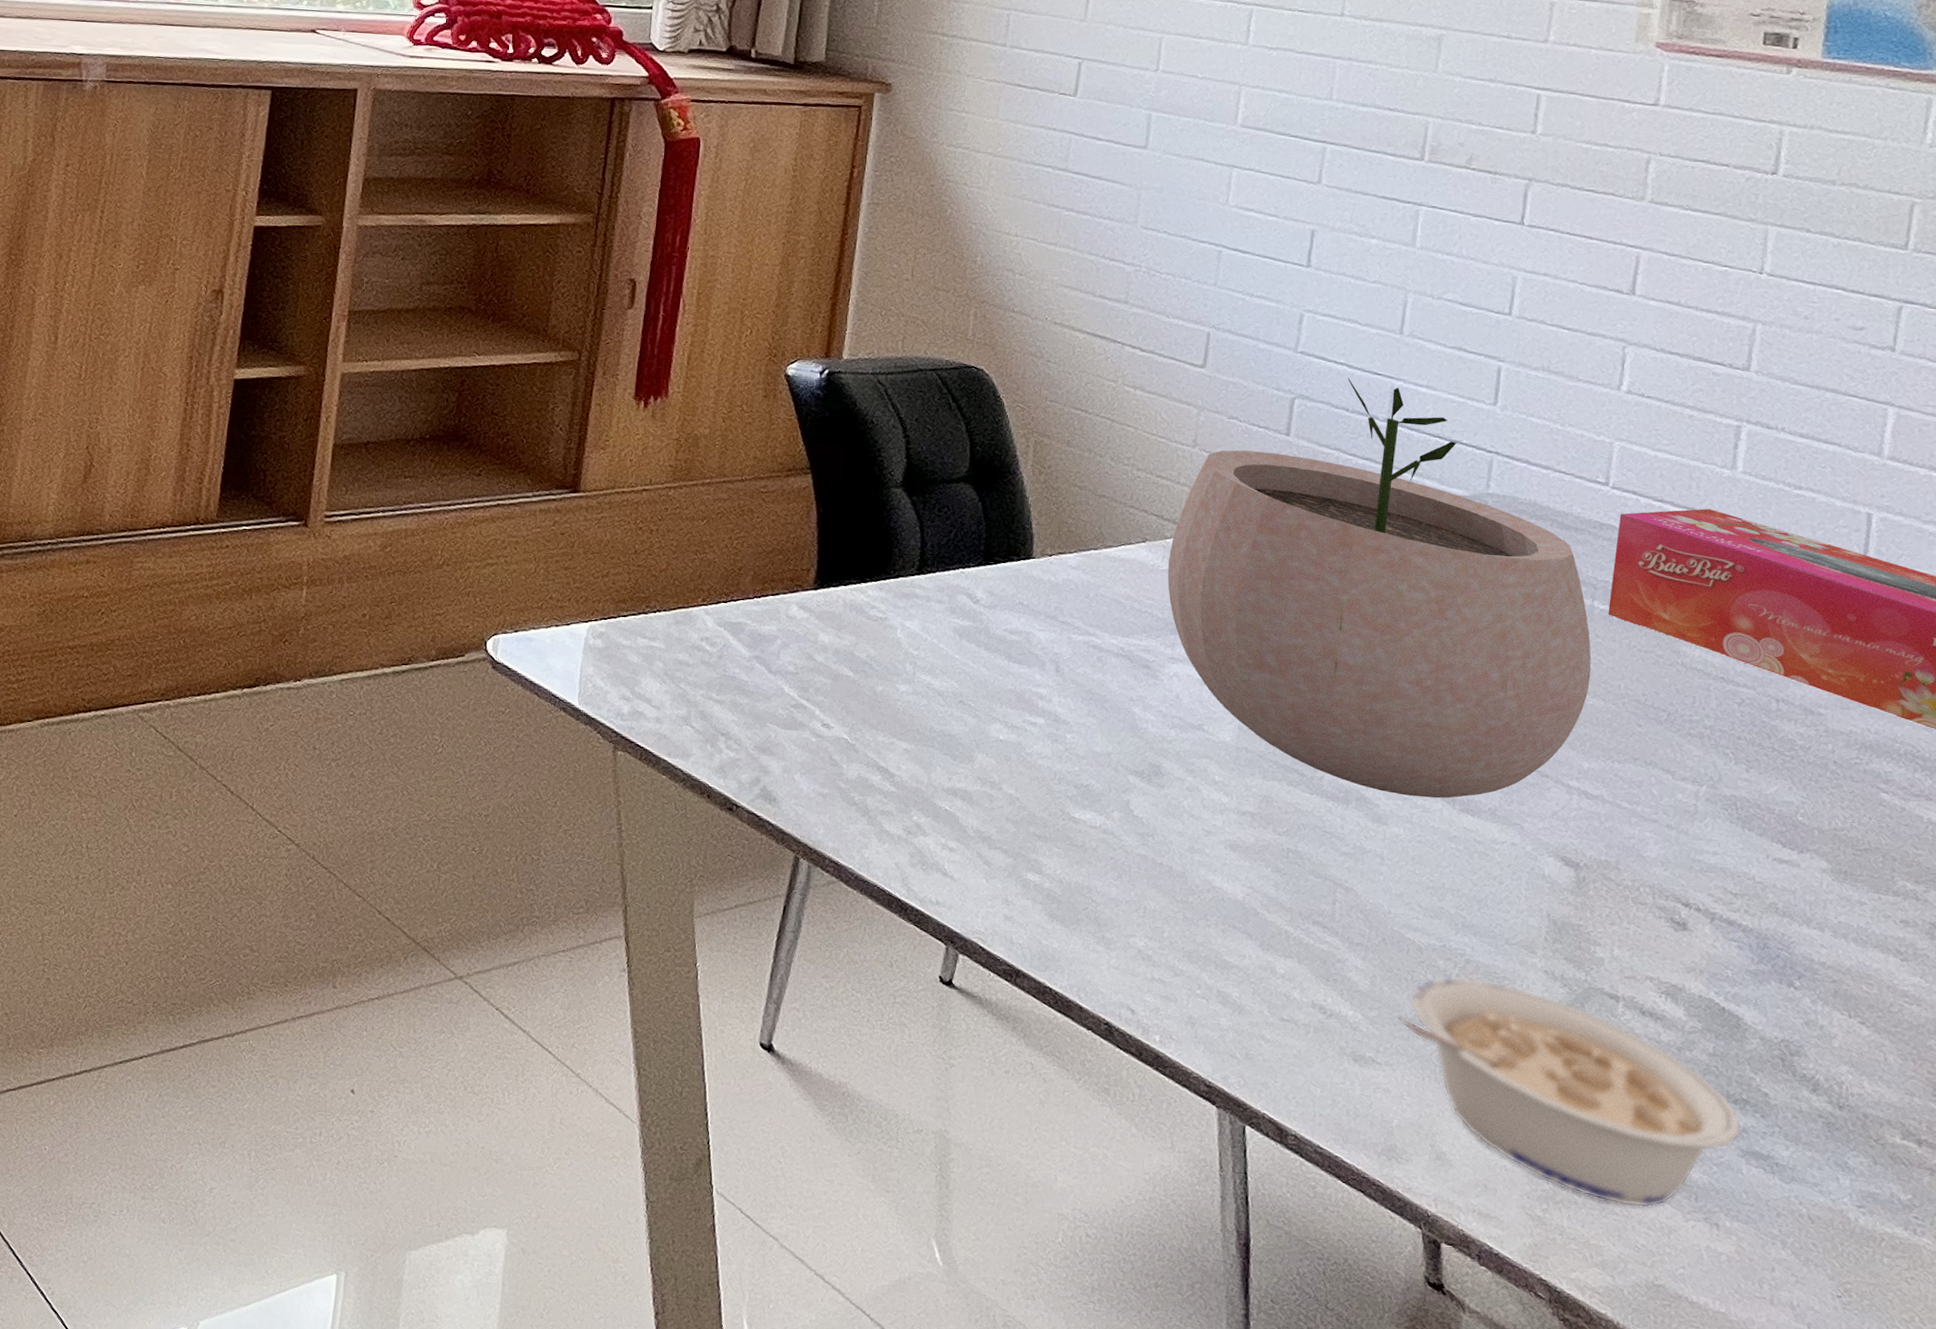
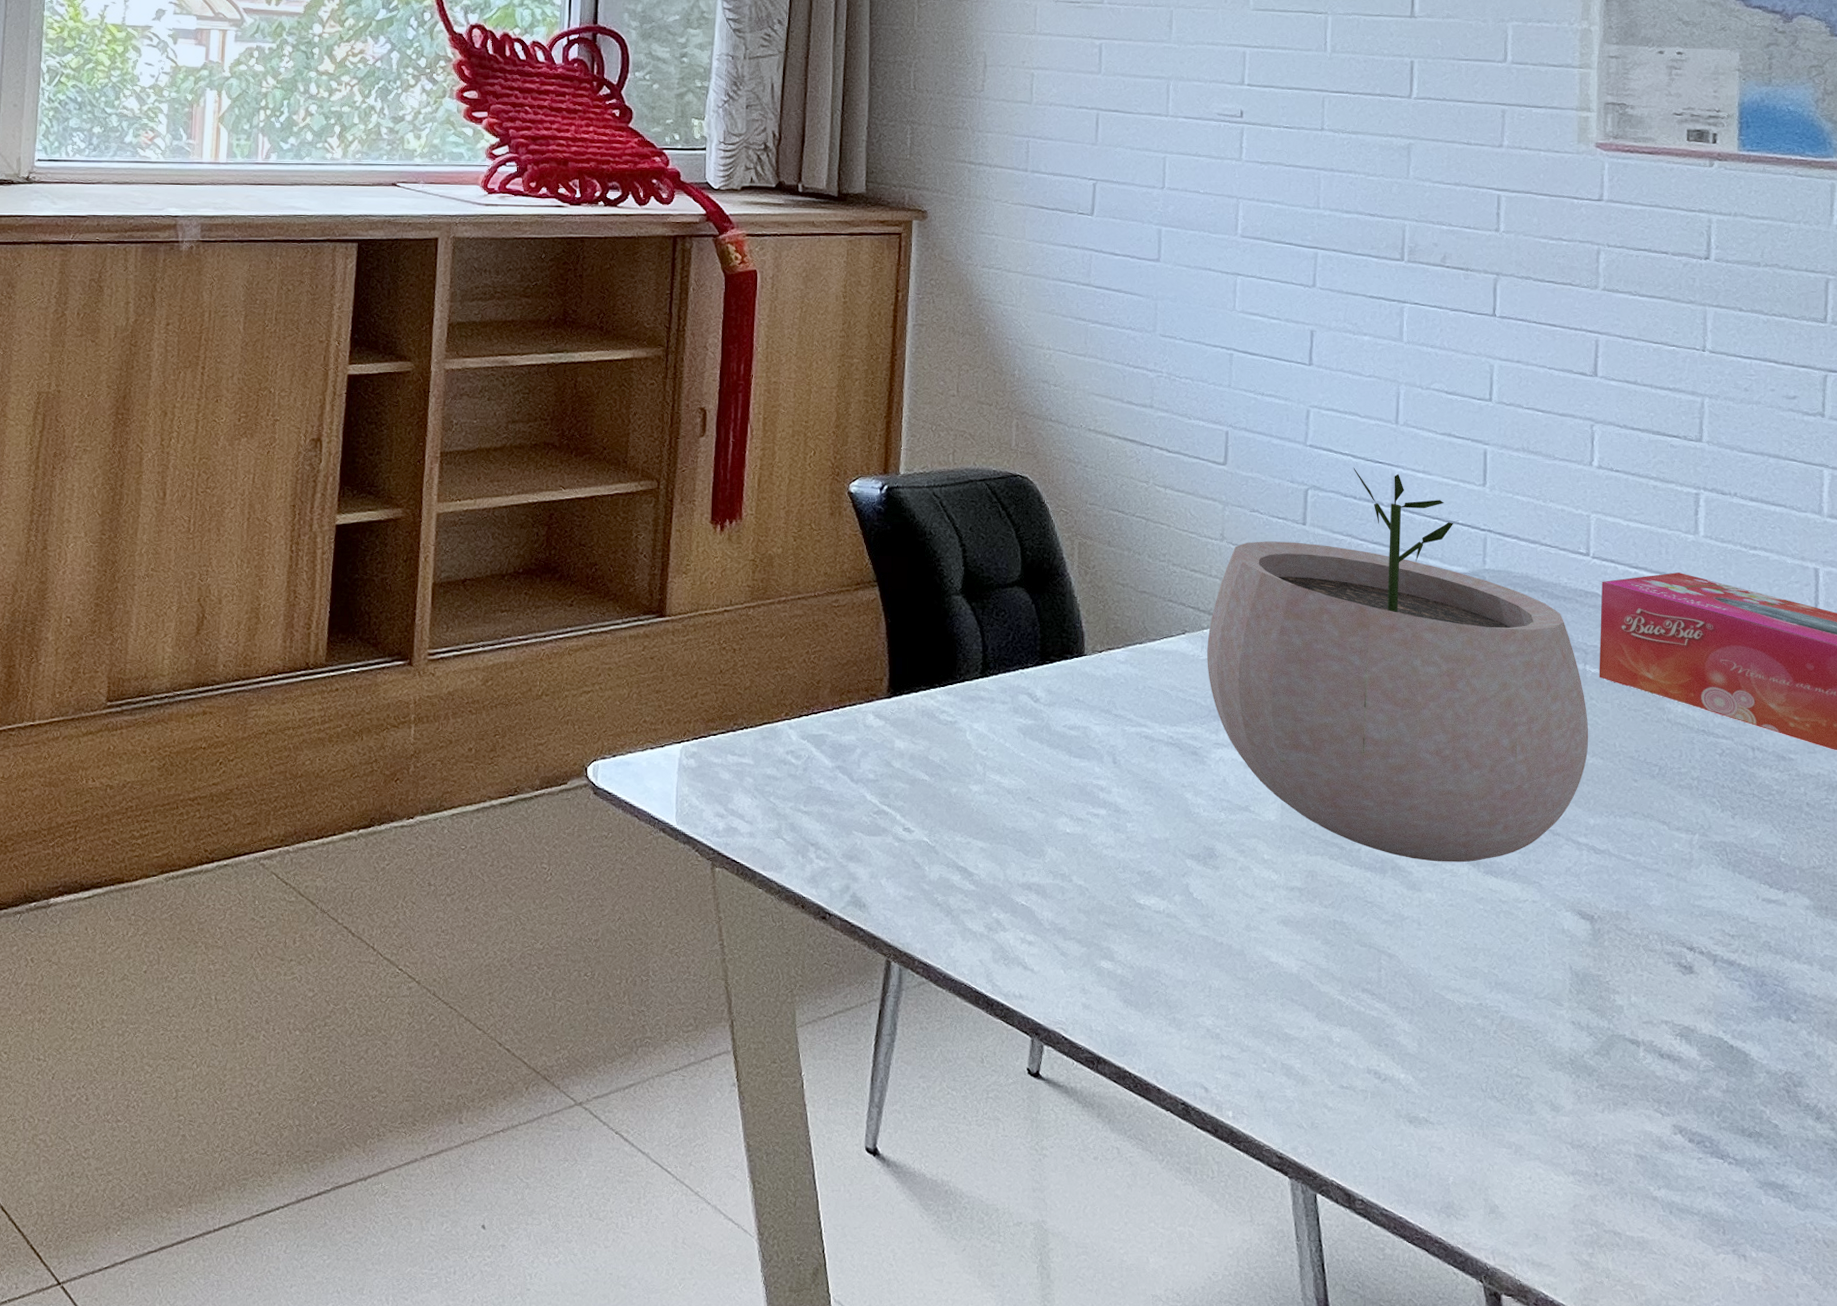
legume: present [1397,976,1742,1208] -> none [1445,1033,1758,1244]

